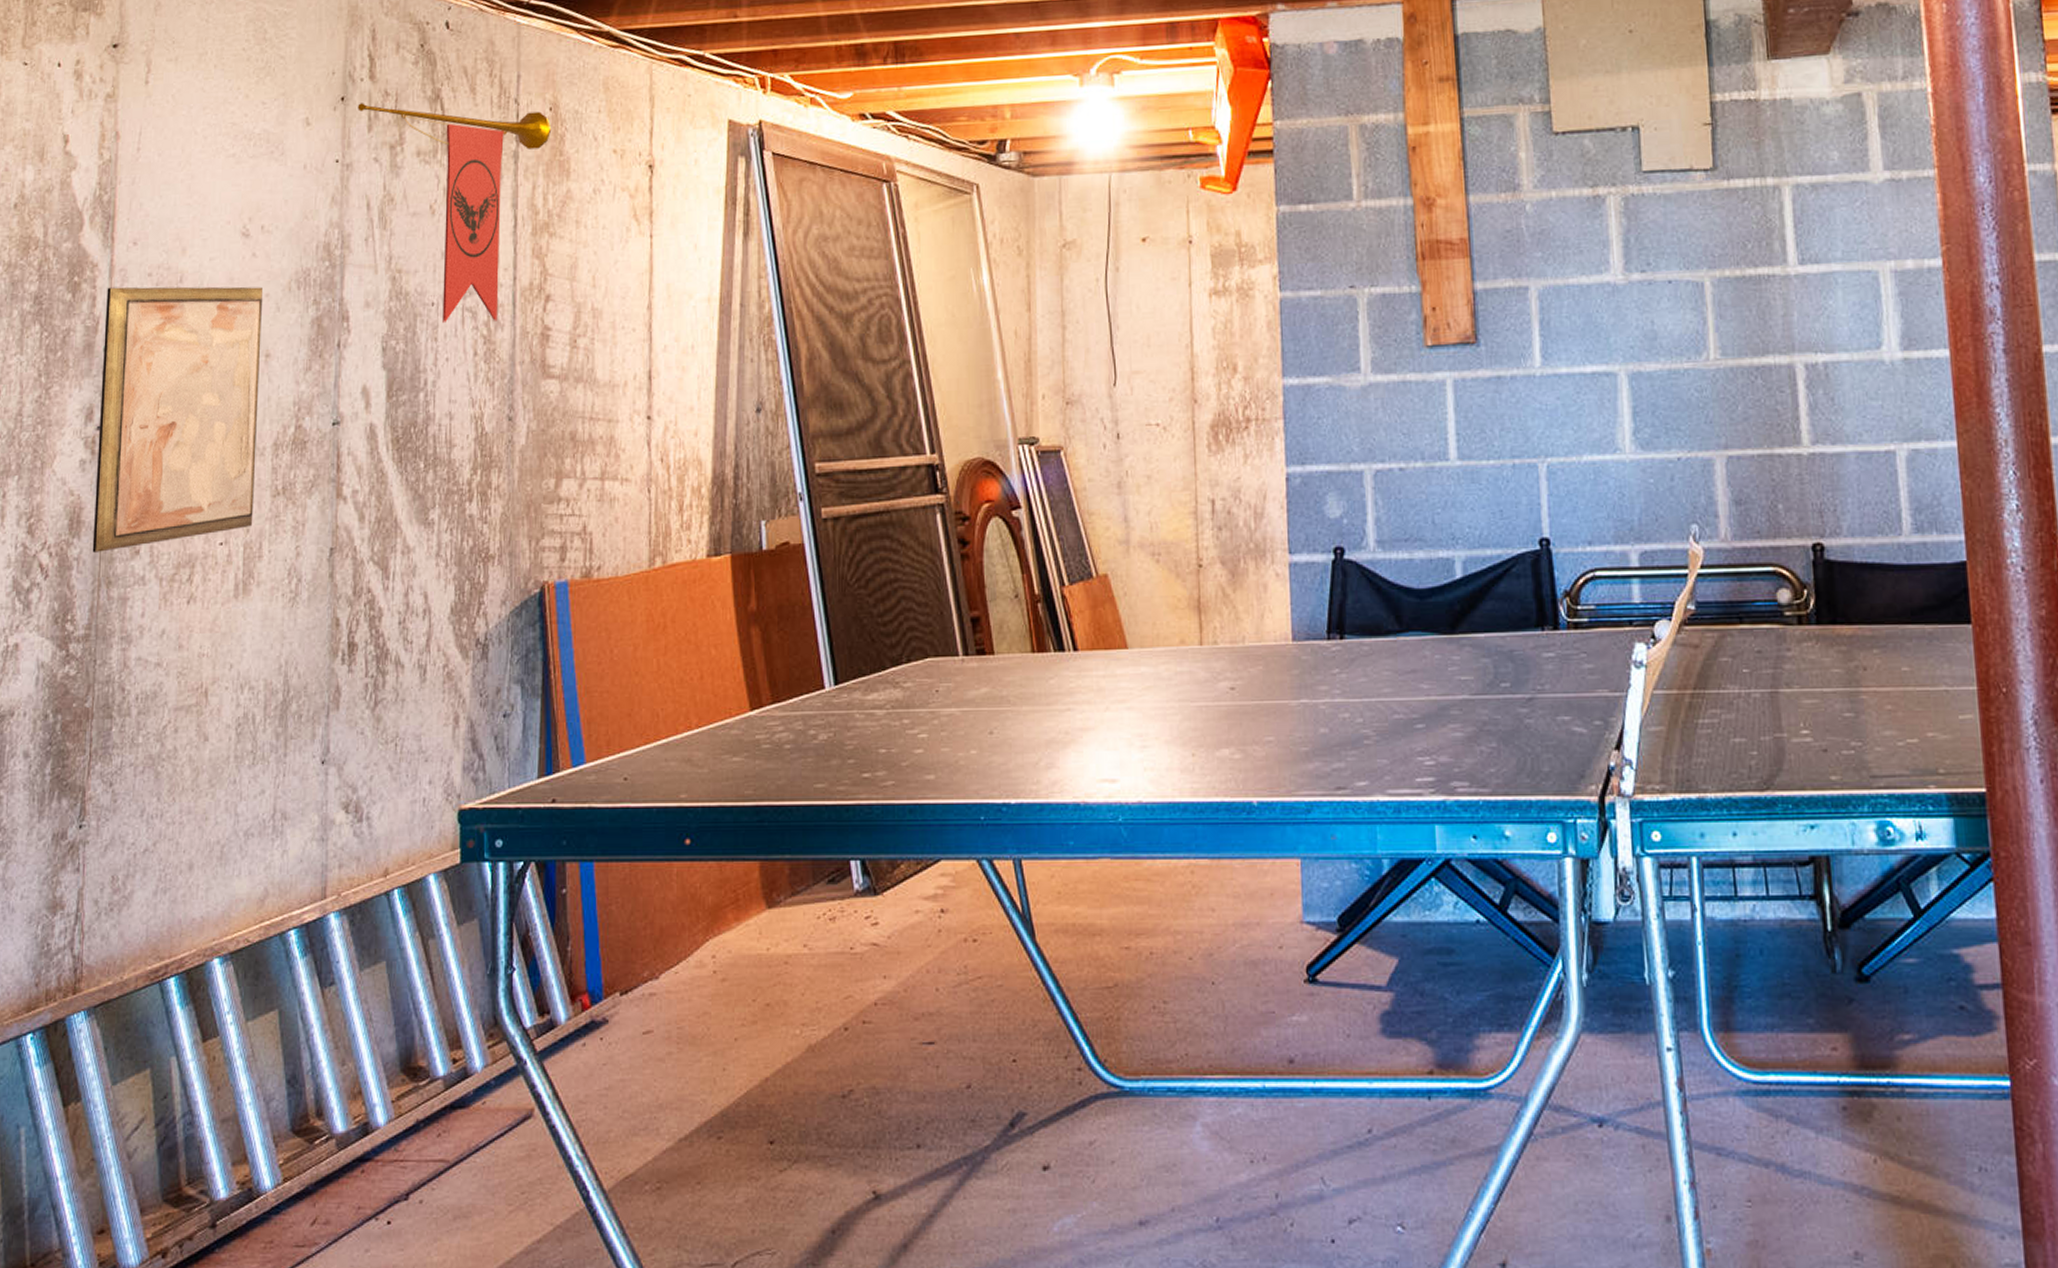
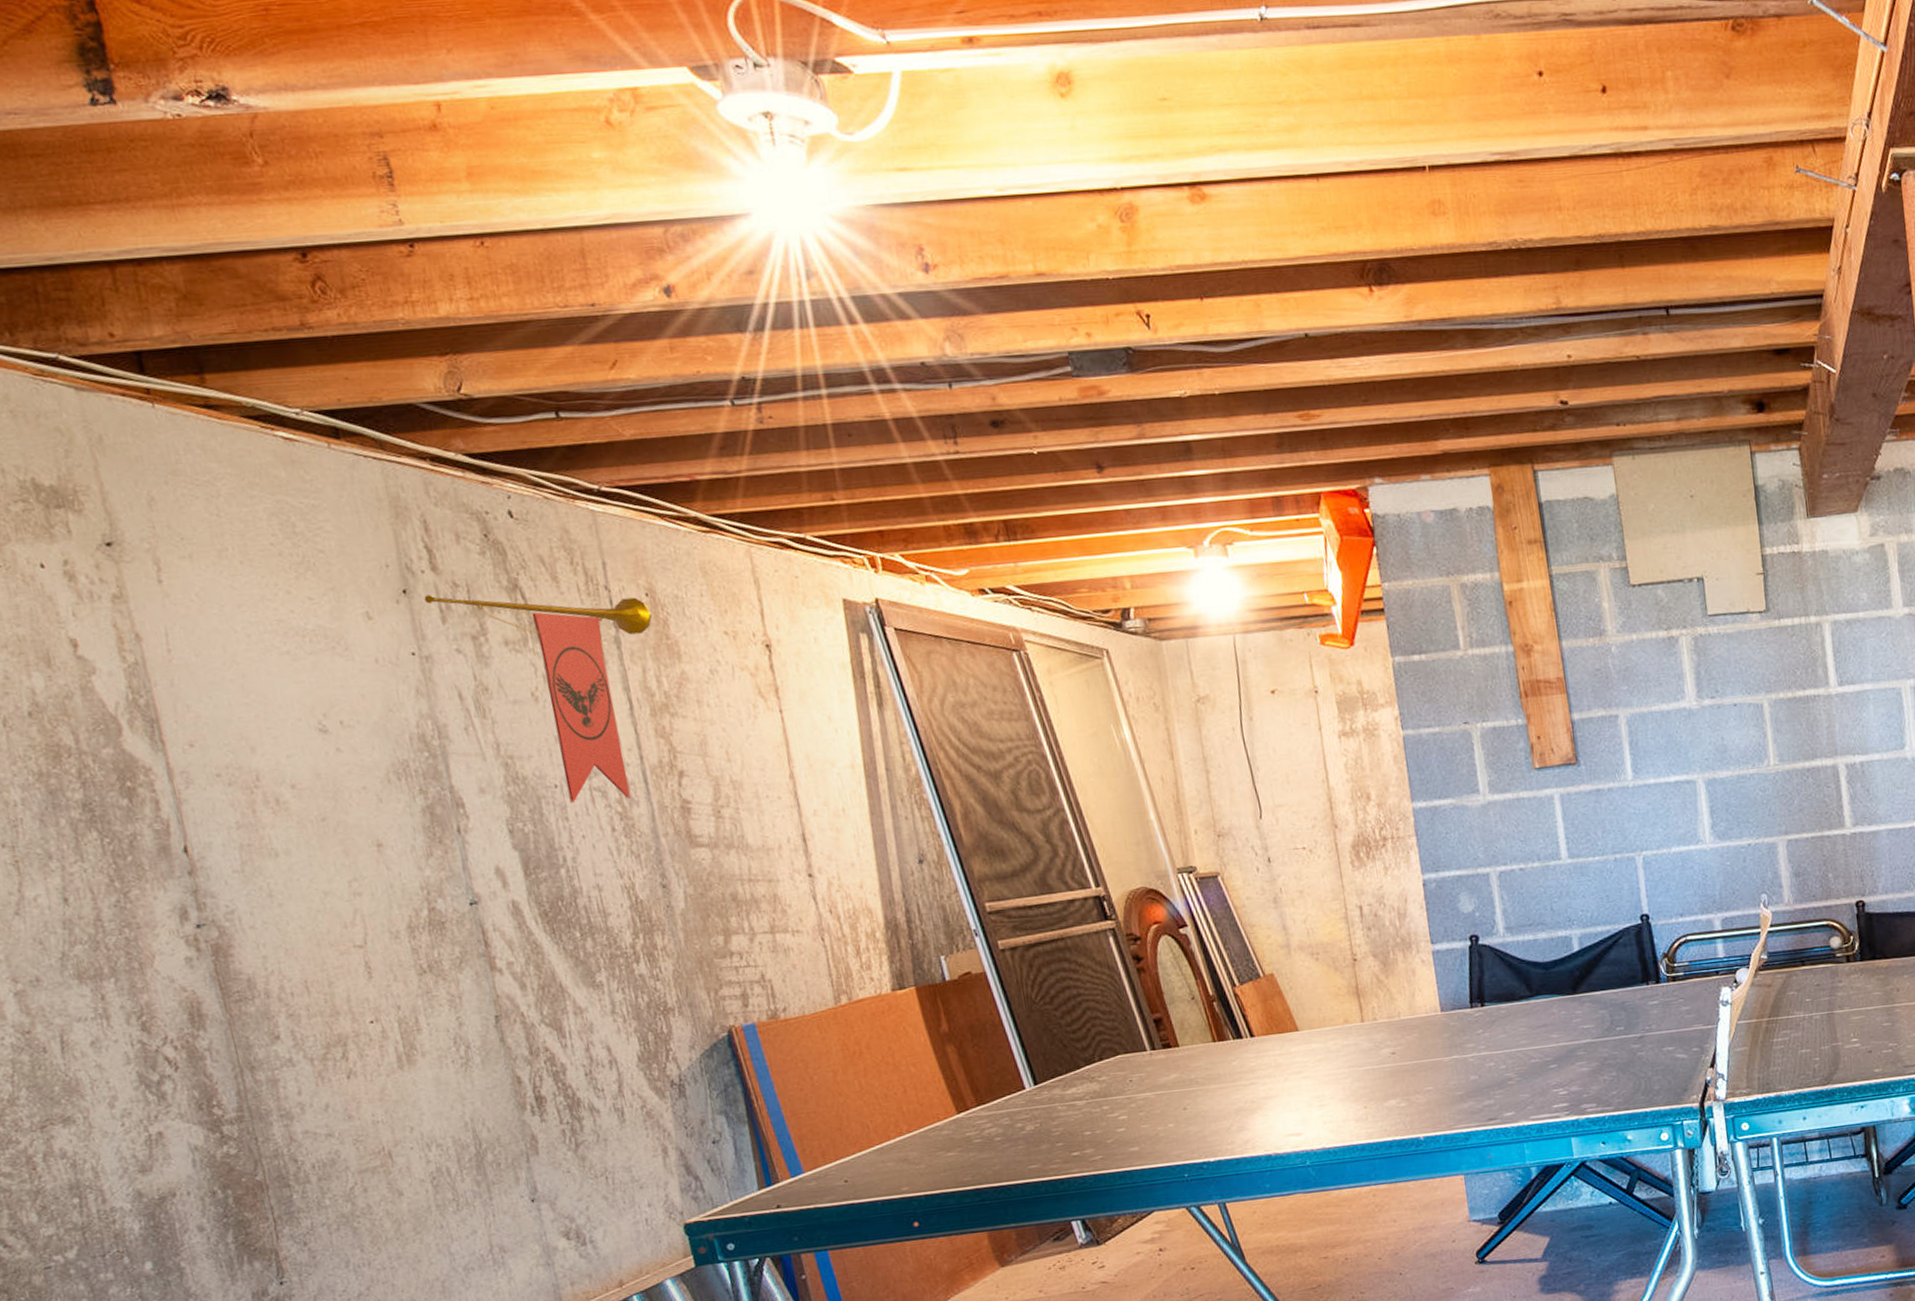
wall art: present [92,286,262,553] -> none [169,780,403,1042]

